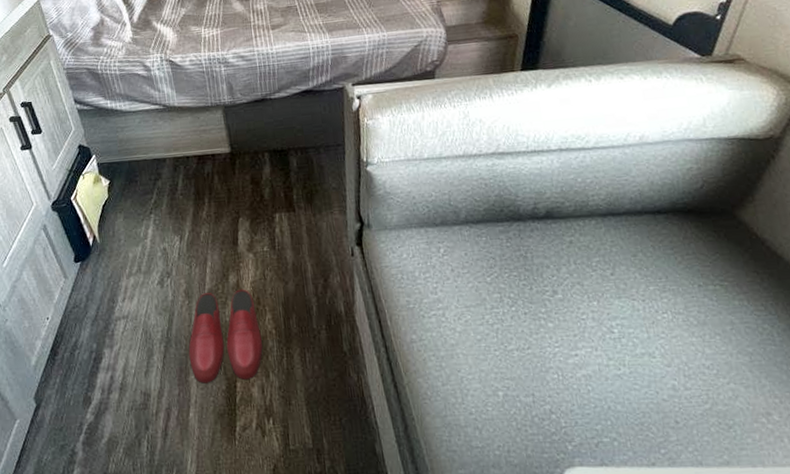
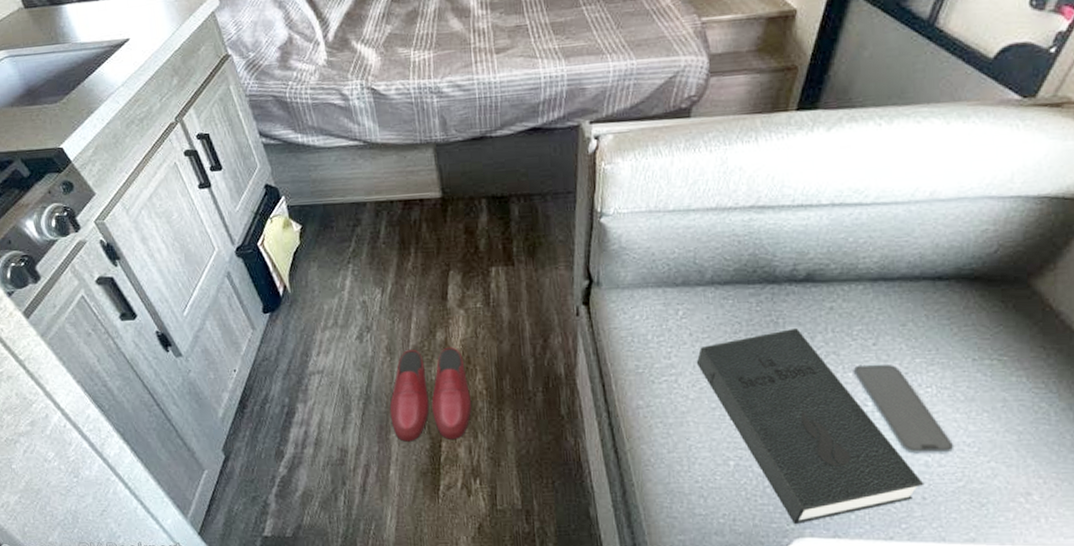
booklet: none [459,261,675,453] -> present [696,327,924,524]
smartphone: none [597,293,696,377] -> present [853,364,954,453]

